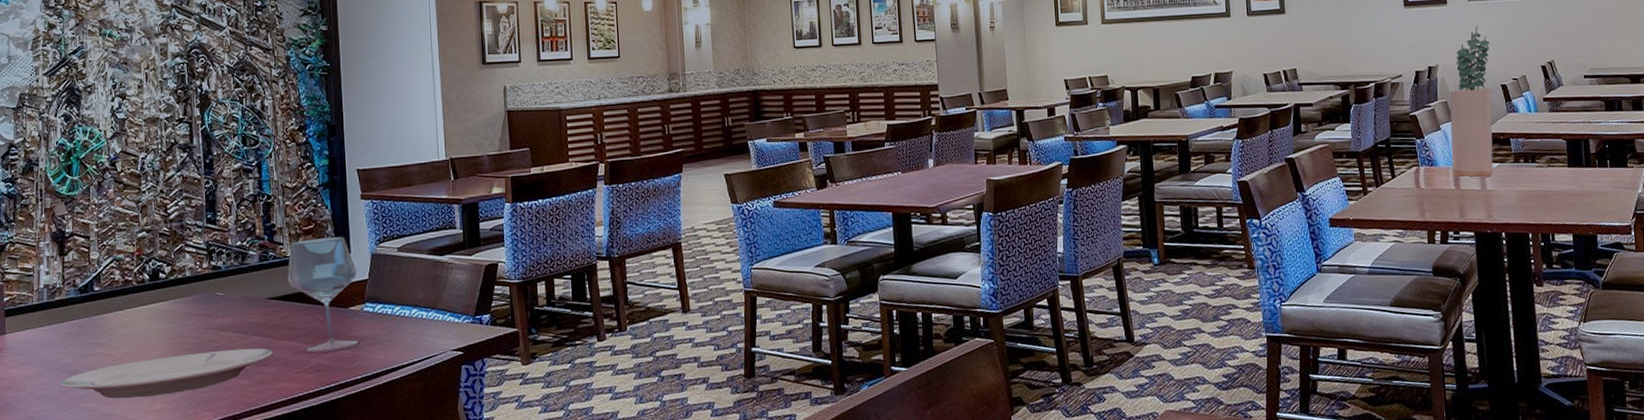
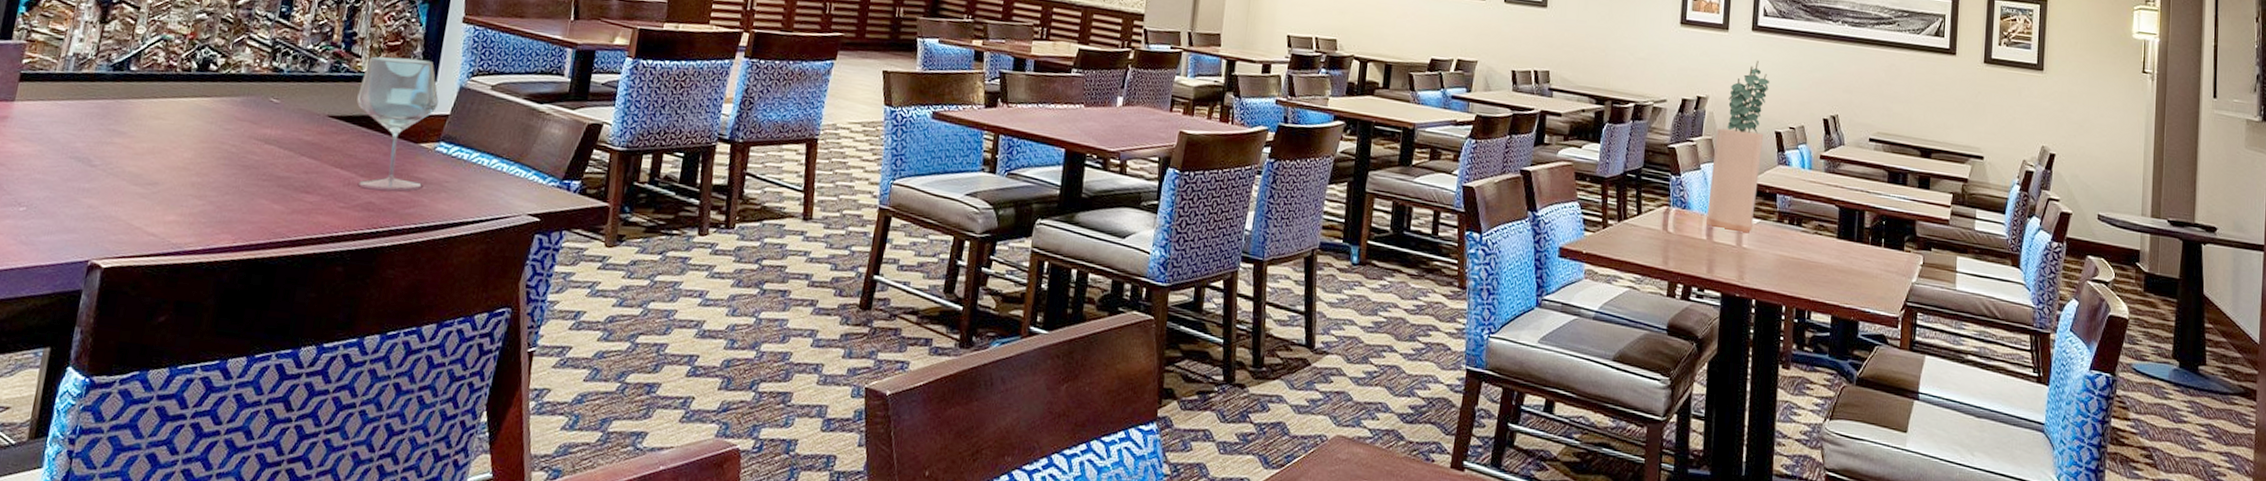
plate: present [59,348,273,399] -> none [62,160,320,206]

